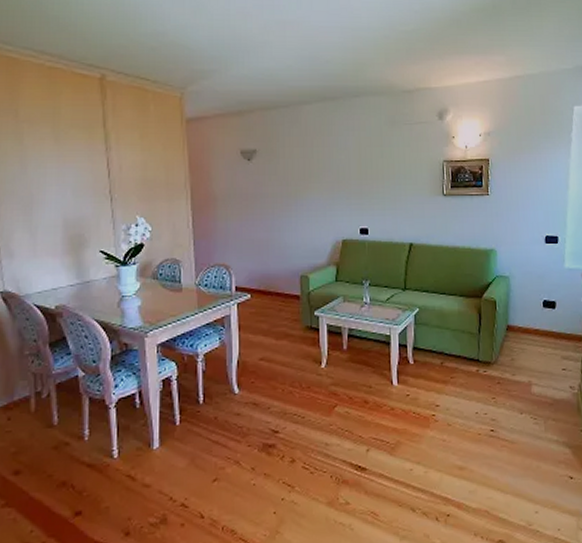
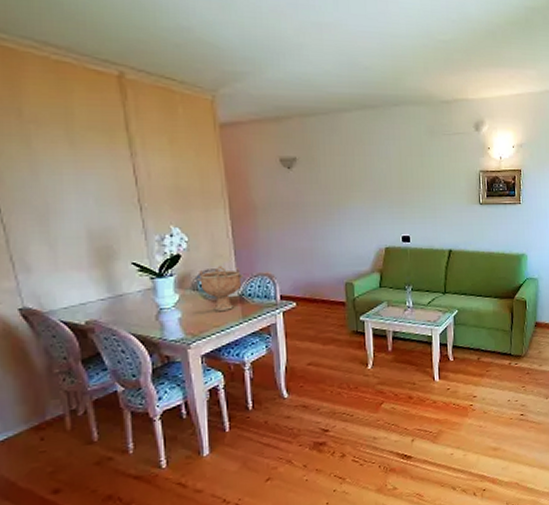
decorative bowl: none [158,255,201,302] -> present [198,265,243,312]

